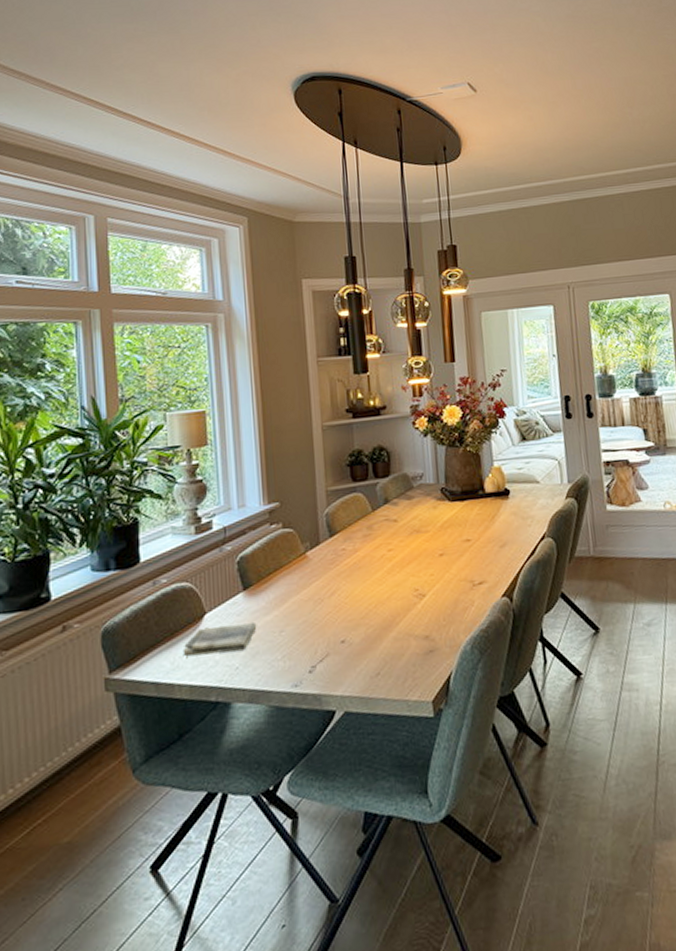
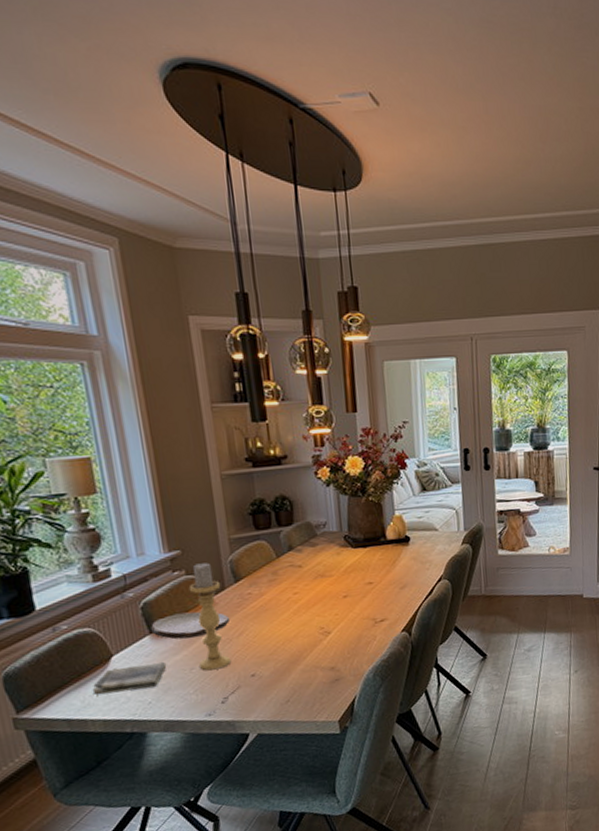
plate: none [245,567,323,598] -> present [151,611,231,640]
candle holder: none [284,515,322,634] -> present [188,562,232,671]

